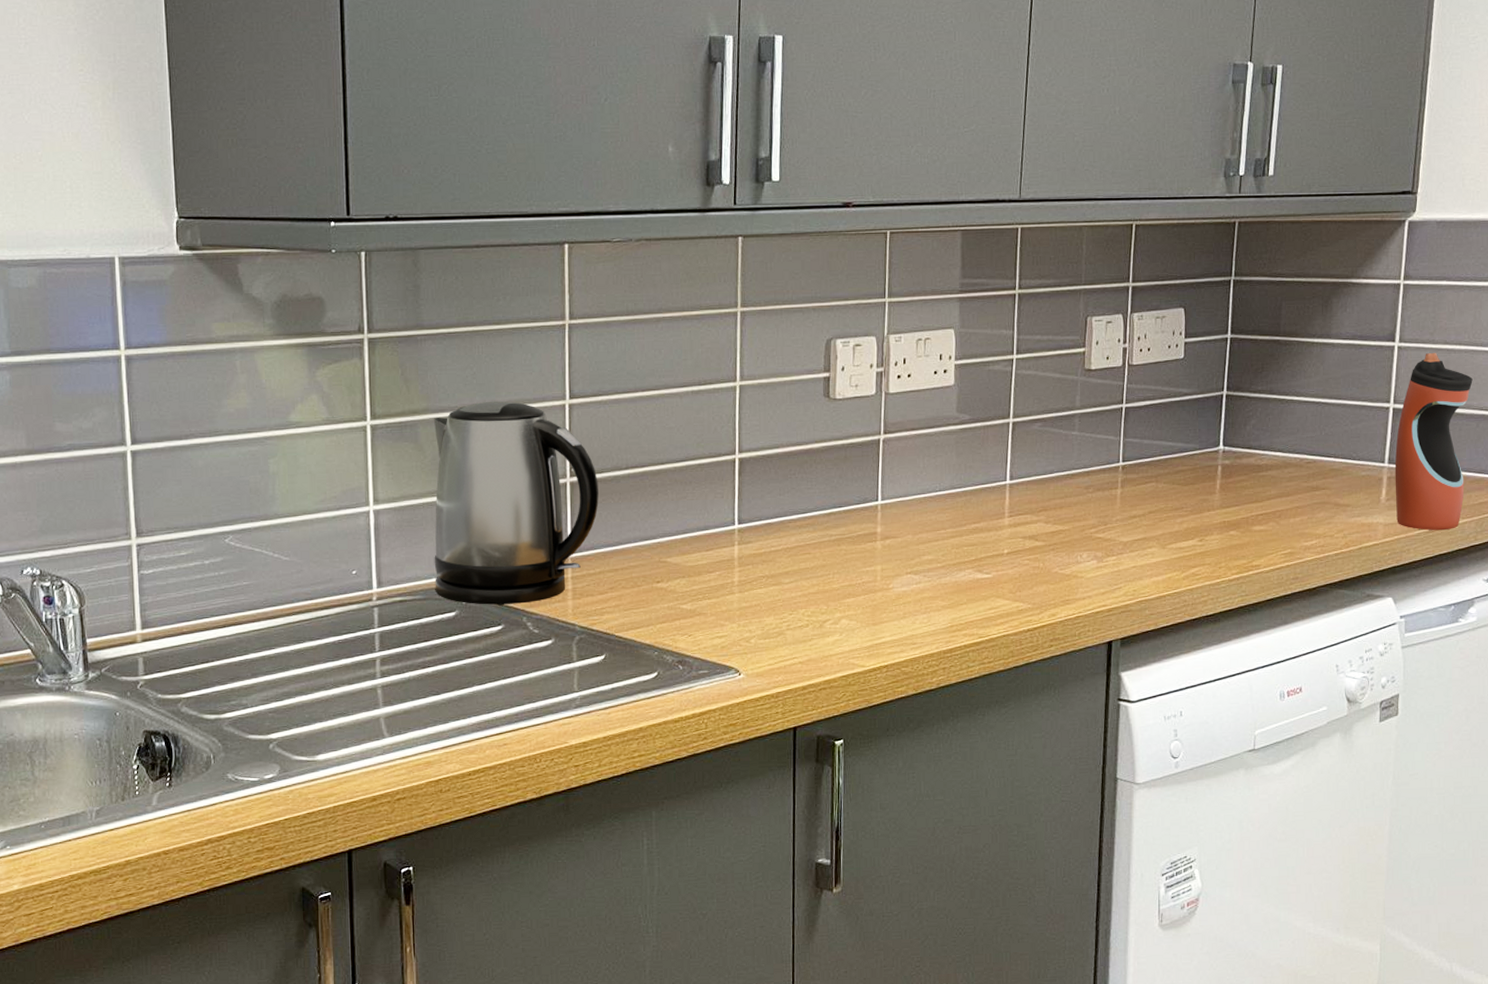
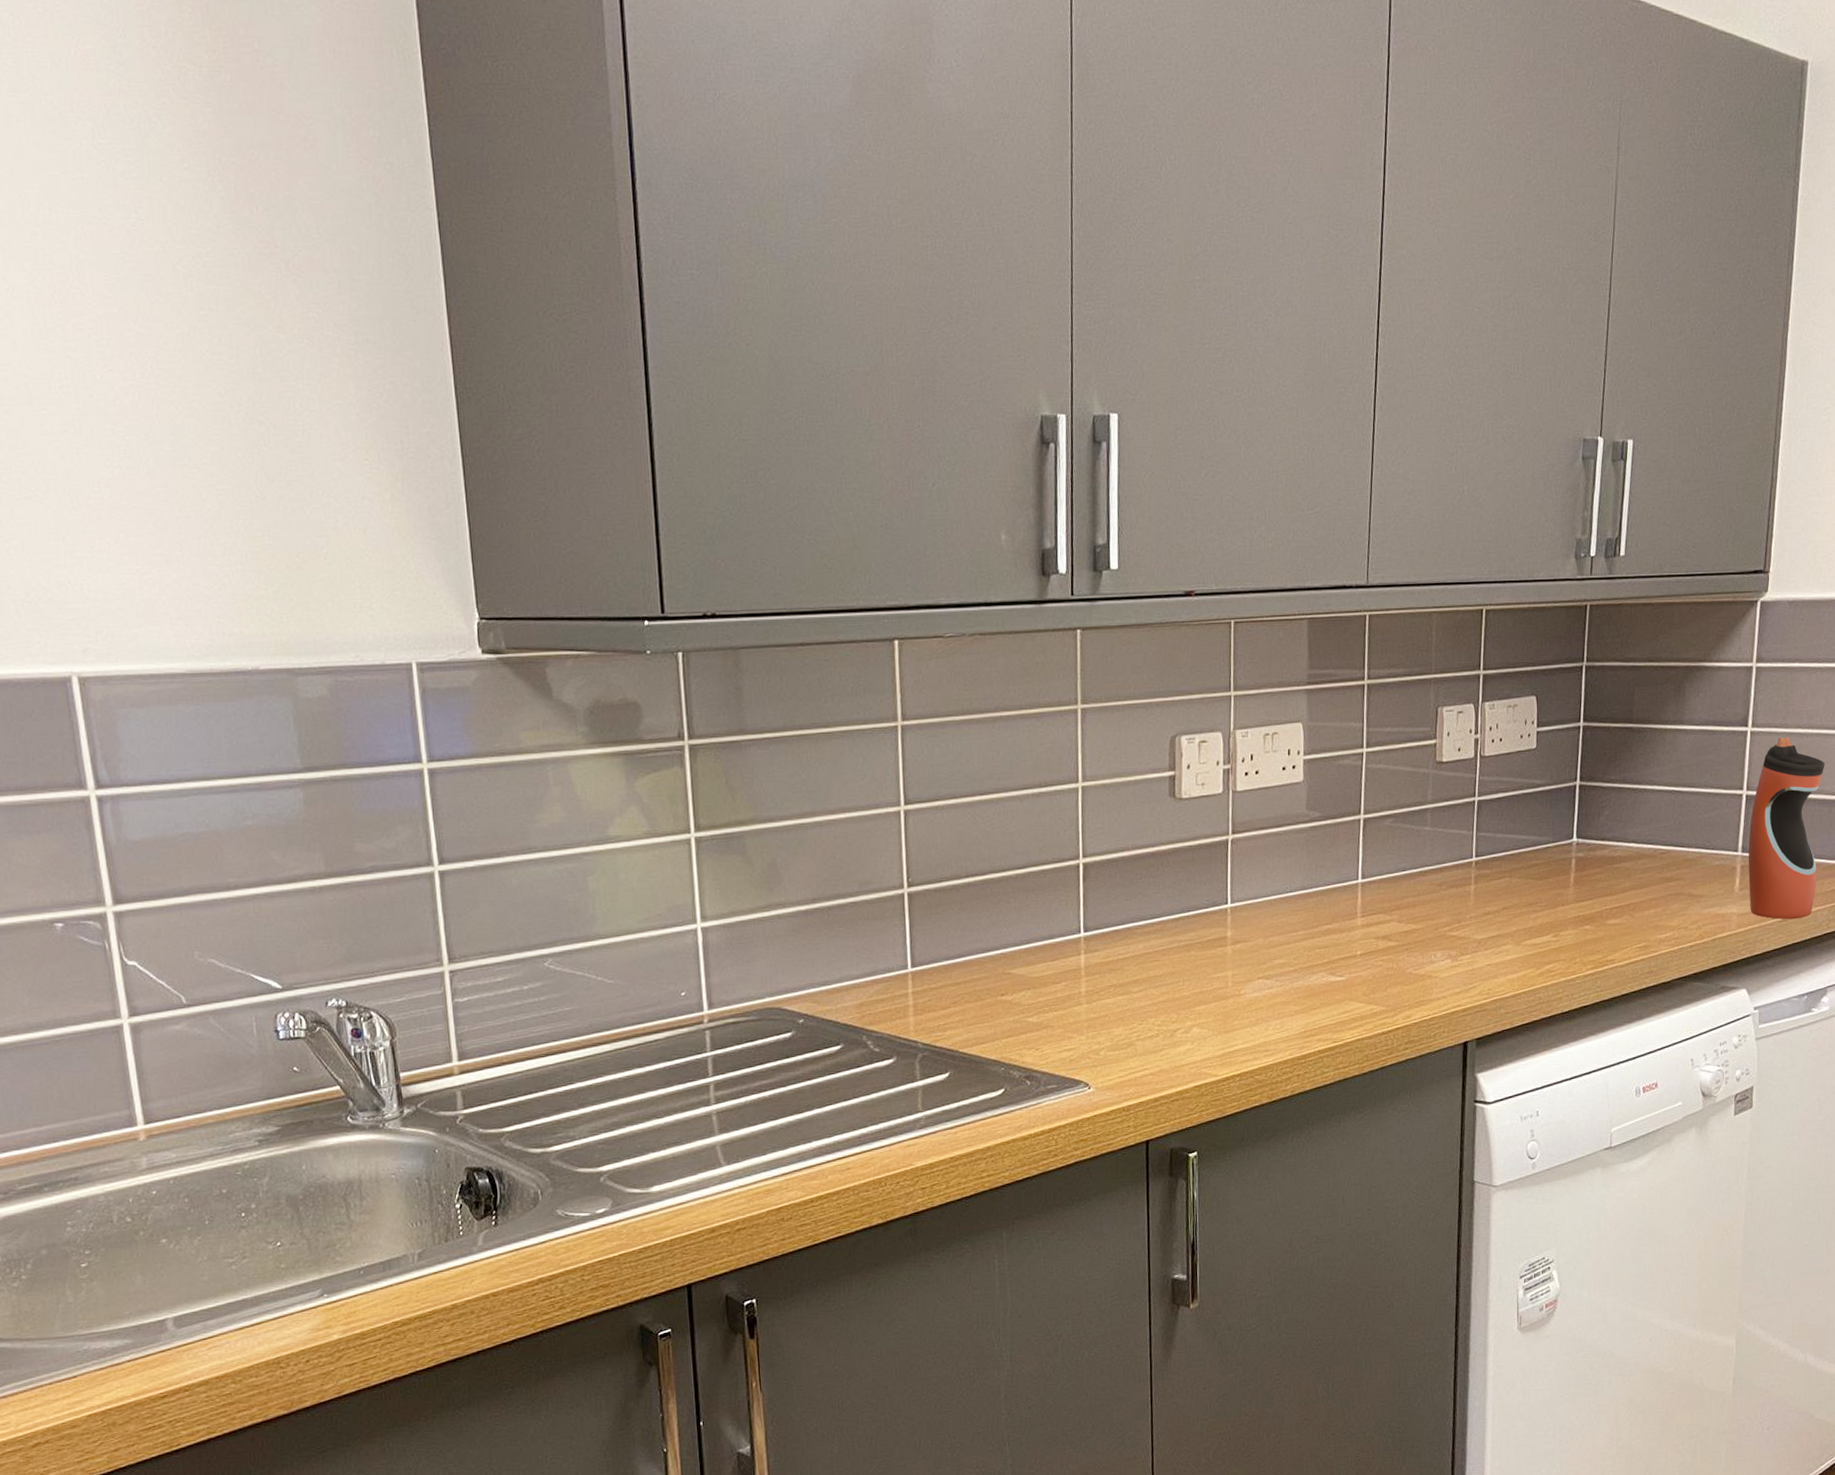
kettle: present [433,400,599,606] -> none [761,808,938,1025]

